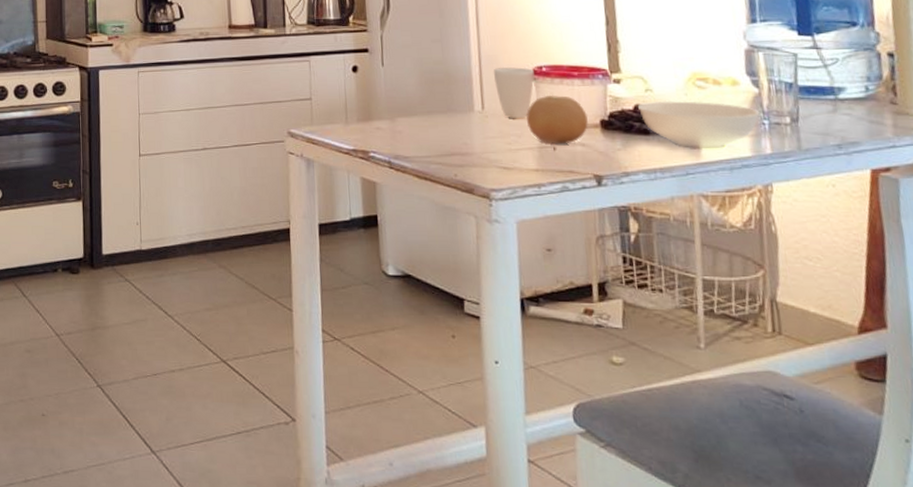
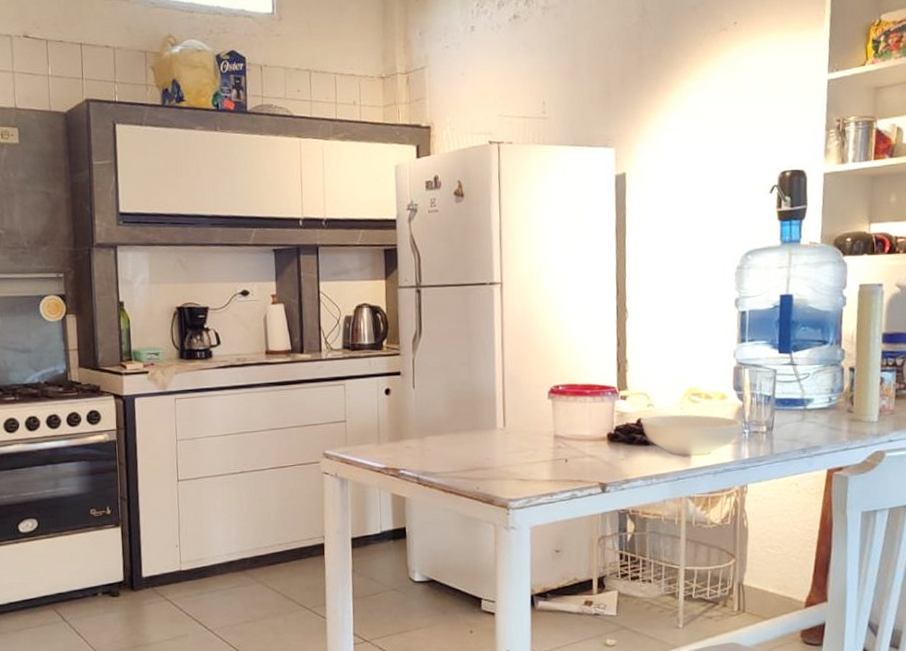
cup: present [493,67,535,119] -> none [515,387,552,435]
fruit: present [526,95,588,143] -> none [543,411,597,456]

